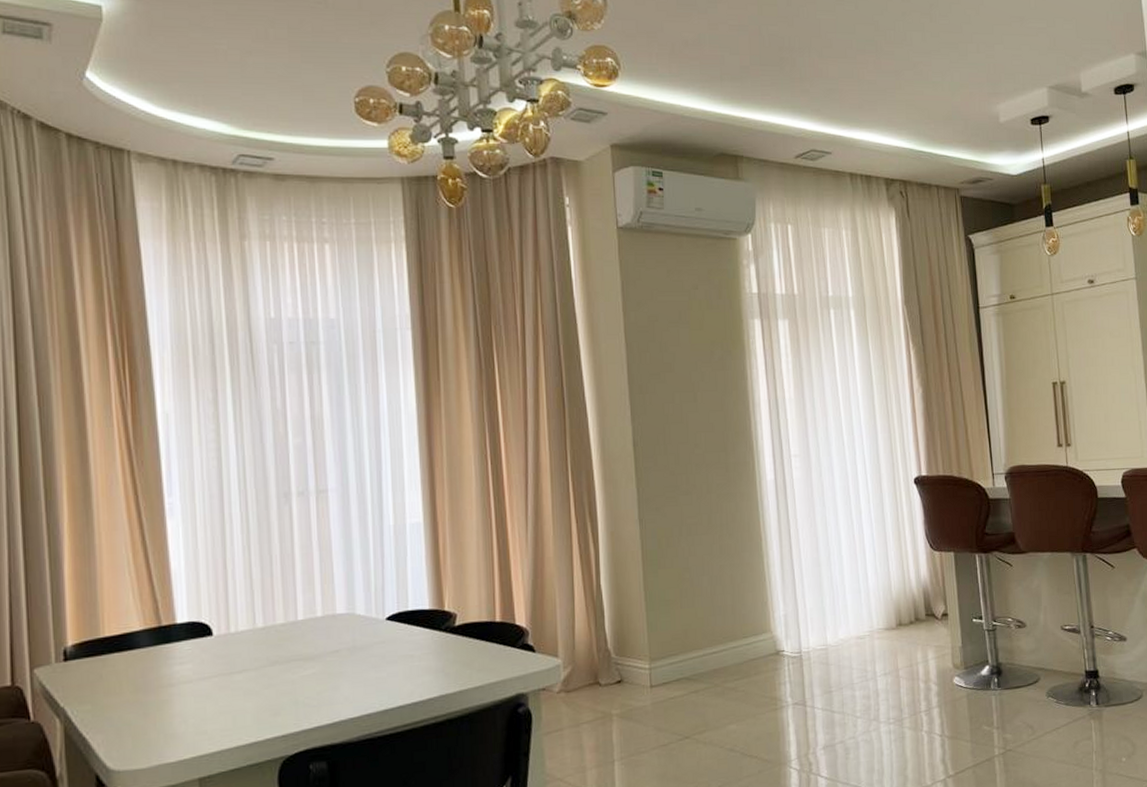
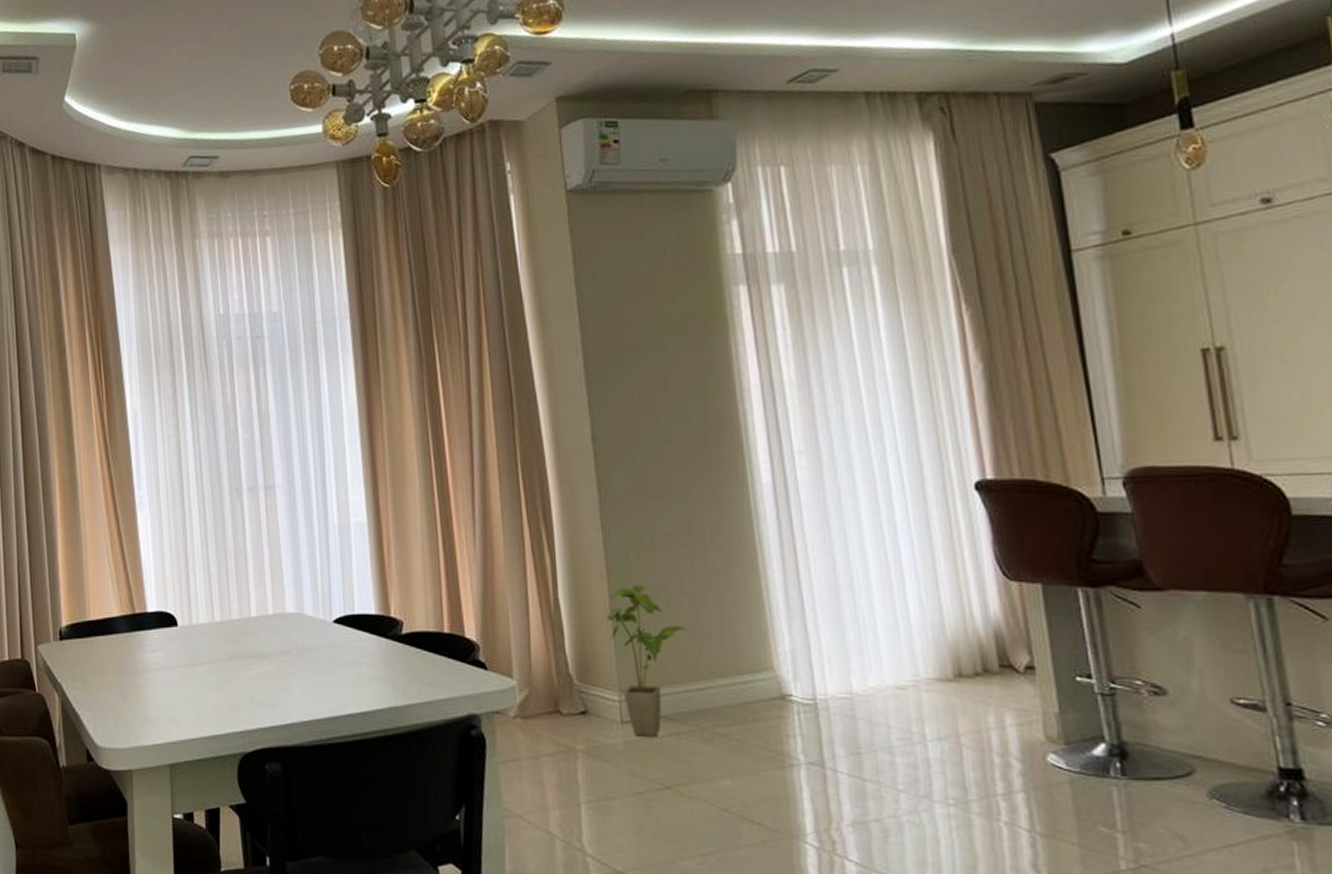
house plant: none [641,568,708,697] -> present [606,585,690,736]

